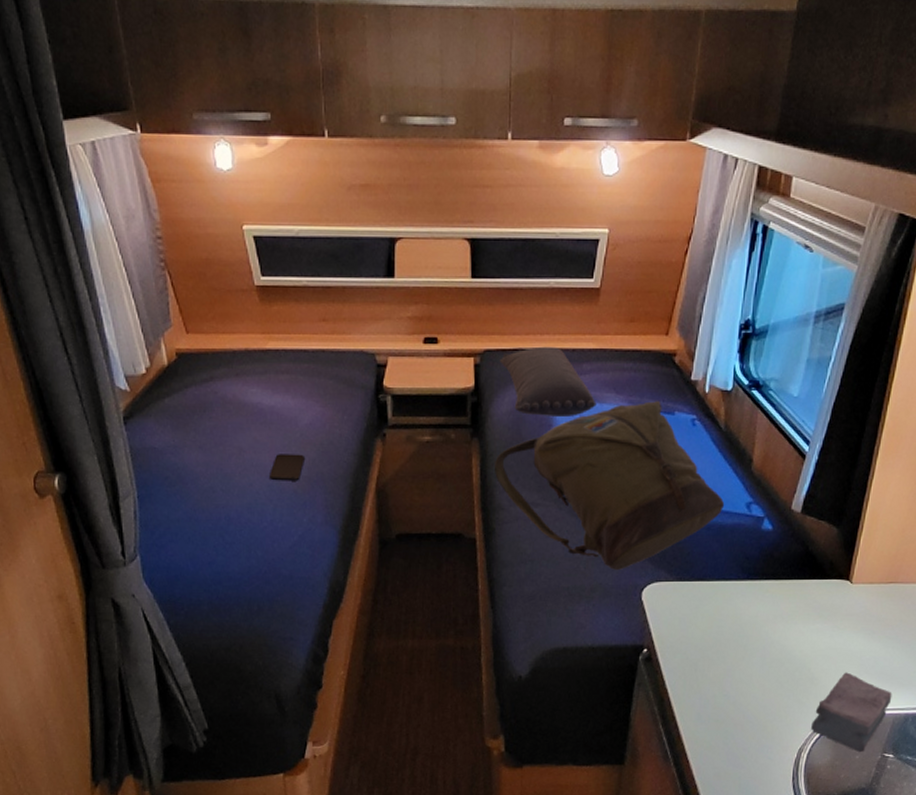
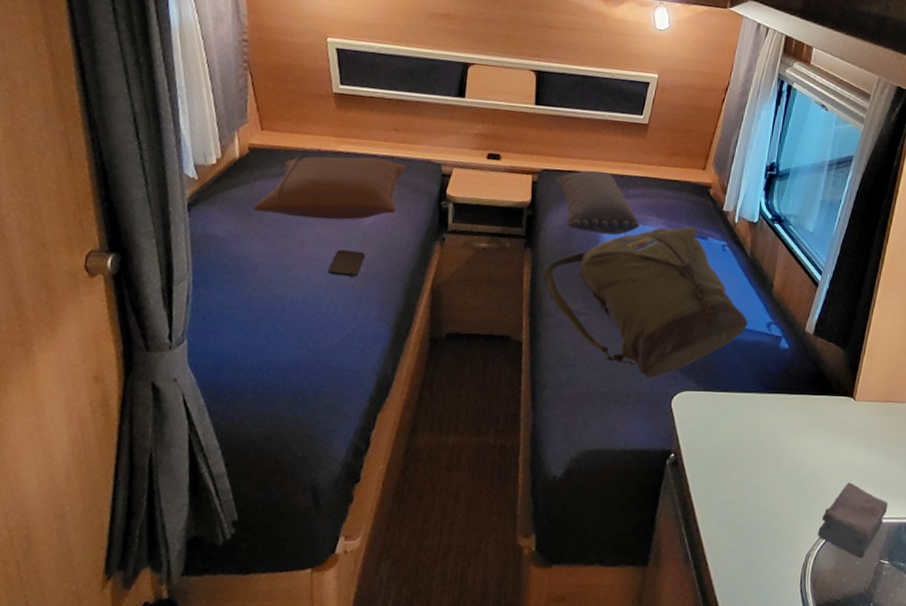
pillow: none [187,353,339,423] -> present [252,156,407,220]

